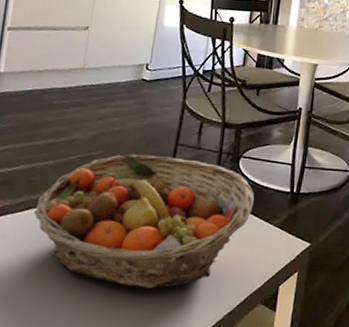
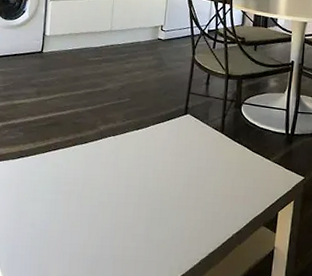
fruit basket: present [34,154,254,289] -> none [80,101,255,211]

